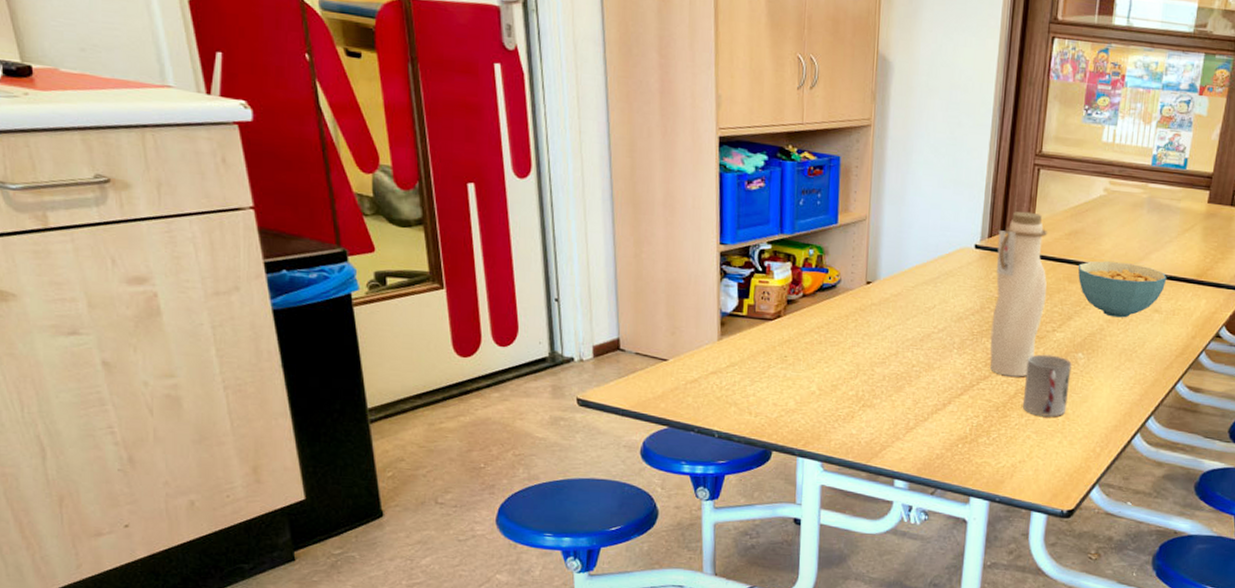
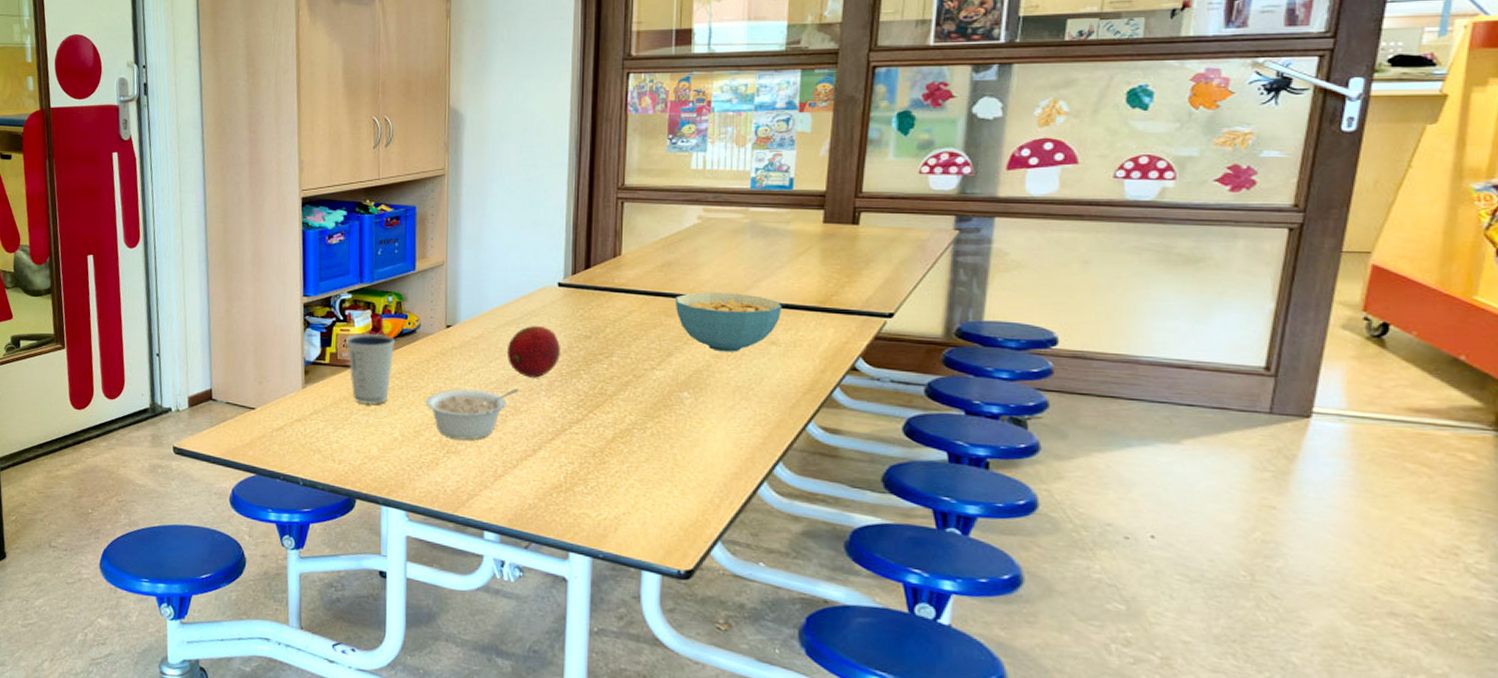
dixie cup: none [765,286,816,359] -> present [346,334,396,405]
legume: none [843,345,933,394] -> present [425,388,519,440]
fruit: none [923,286,974,336] -> present [506,326,560,378]
water bottle: present [989,211,1048,377] -> none [581,246,640,420]
cup: present [1022,354,1072,417] -> none [622,394,676,464]

